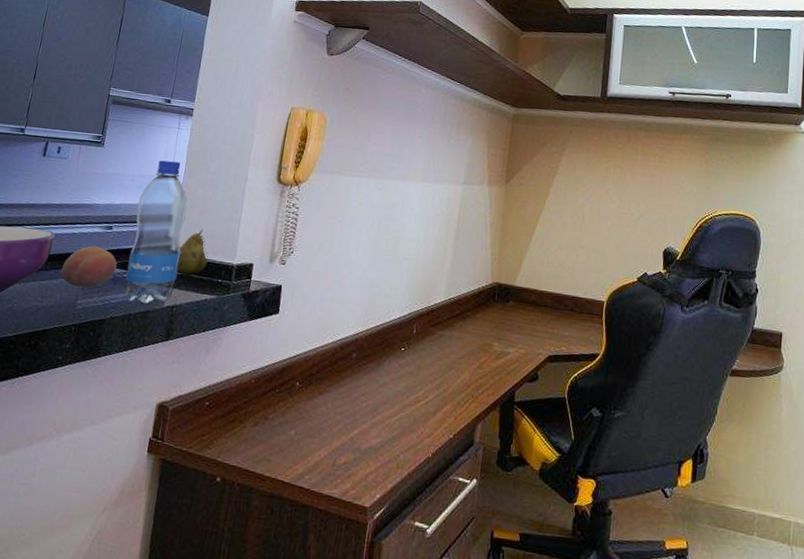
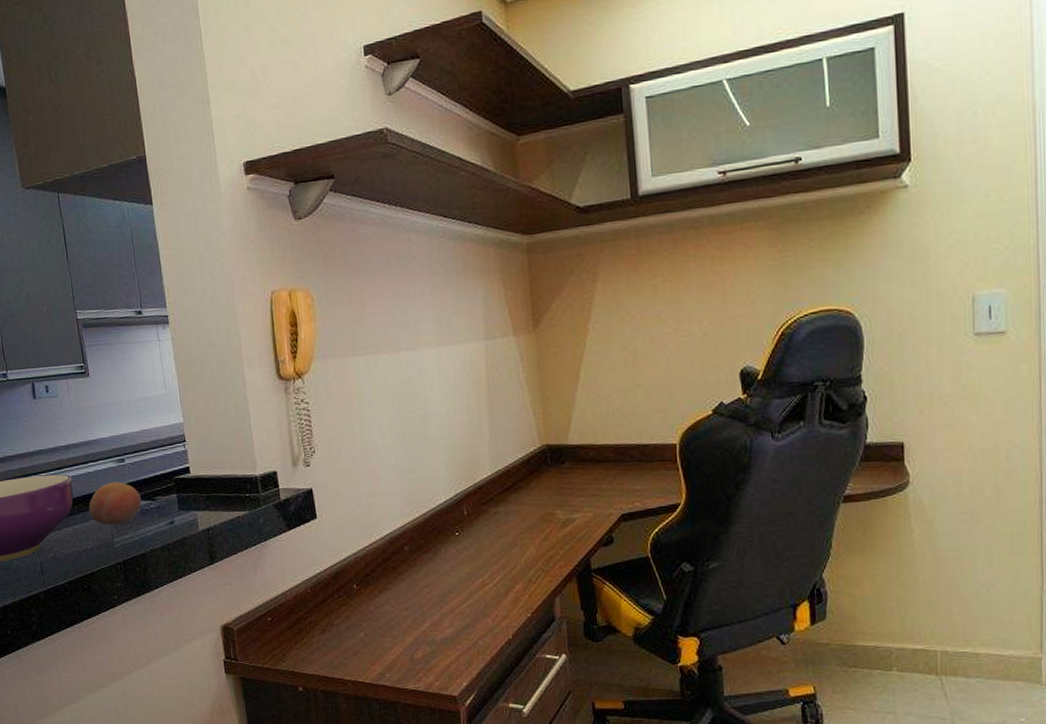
bottle: present [125,160,188,305] -> none [142,377,205,533]
fruit: present [177,229,208,276] -> none [197,444,230,495]

